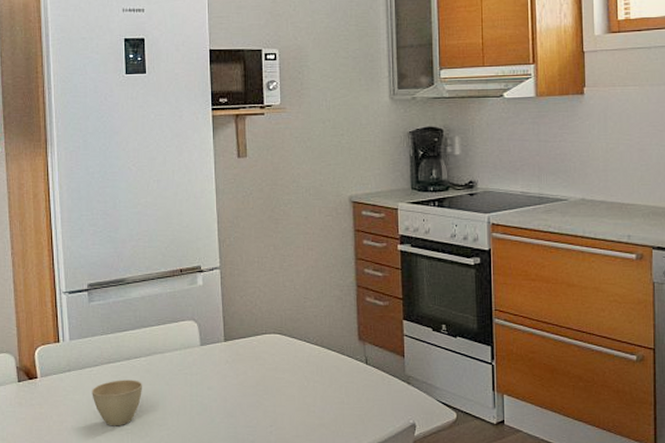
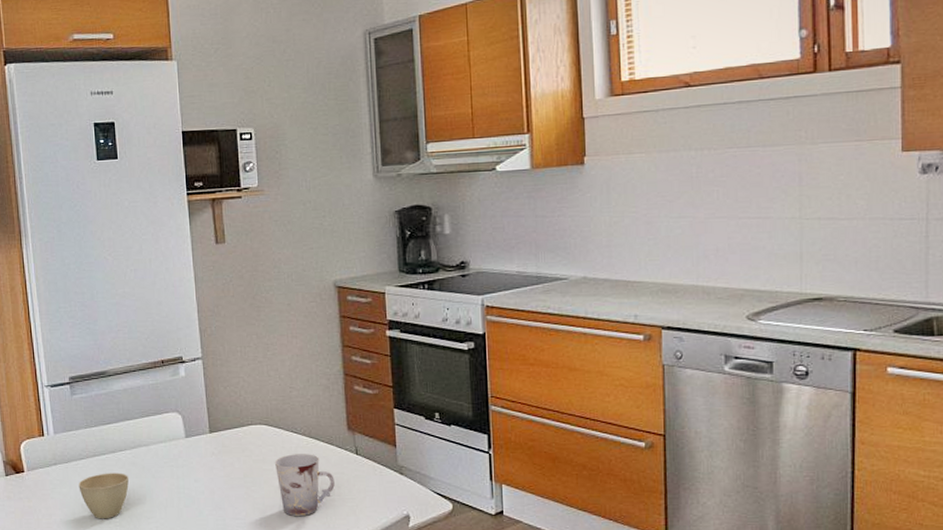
cup: none [286,363,344,424] -> present [274,454,335,516]

